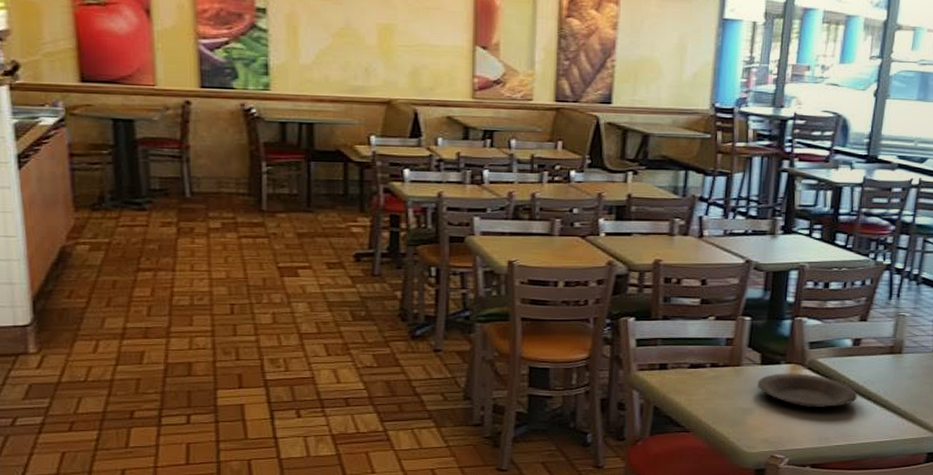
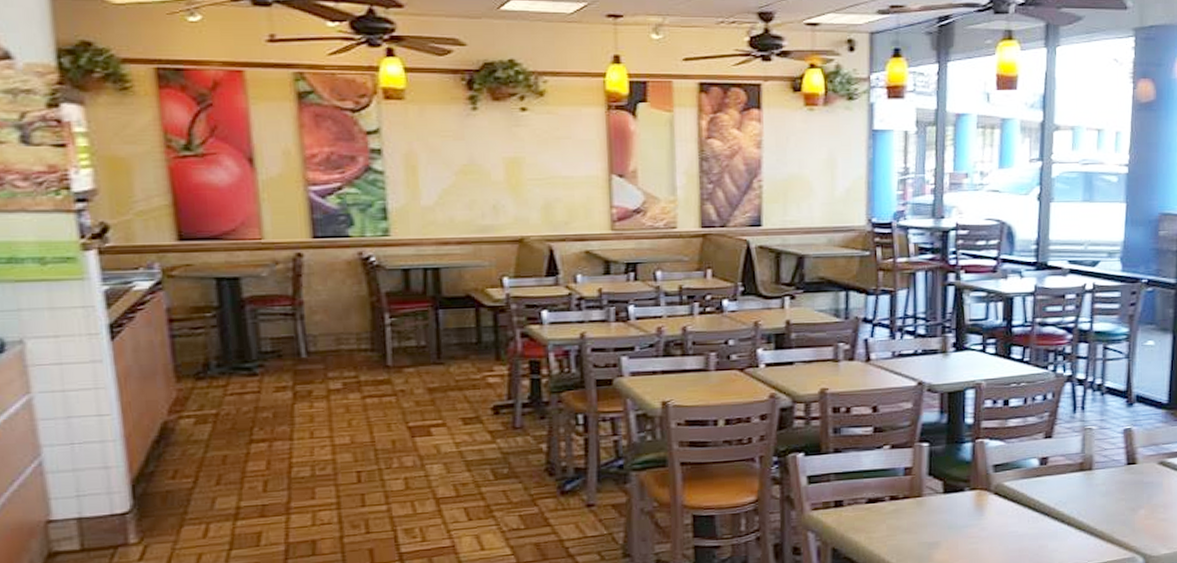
plate: present [758,372,858,408] -> none [942,499,1050,536]

